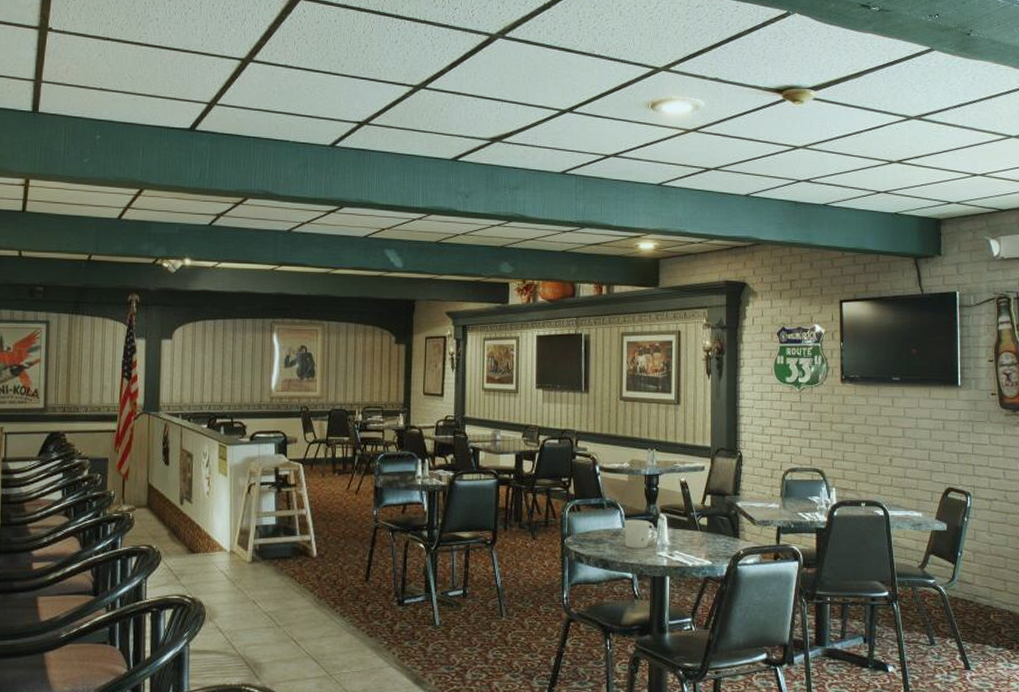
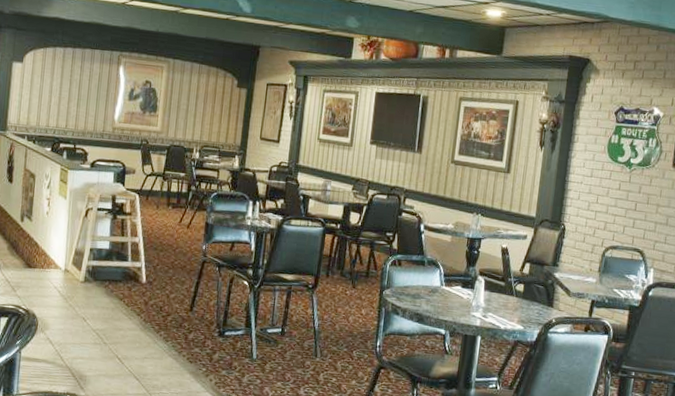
mug: present [624,519,655,548] -> none [440,278,472,308]

